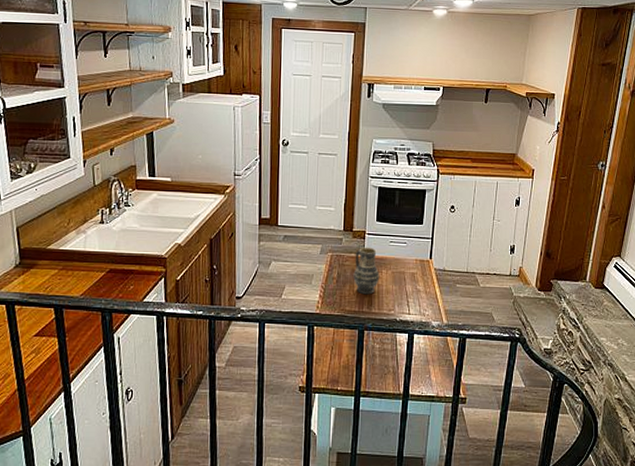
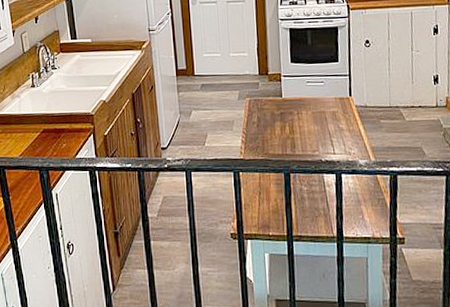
vase: present [353,247,380,295] -> none [273,89,301,137]

